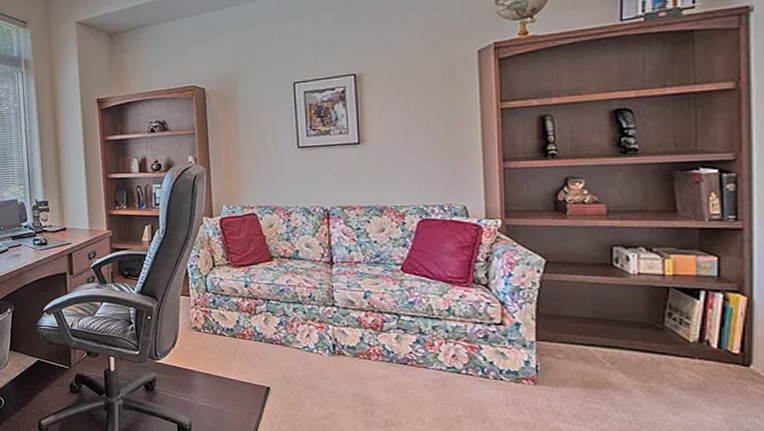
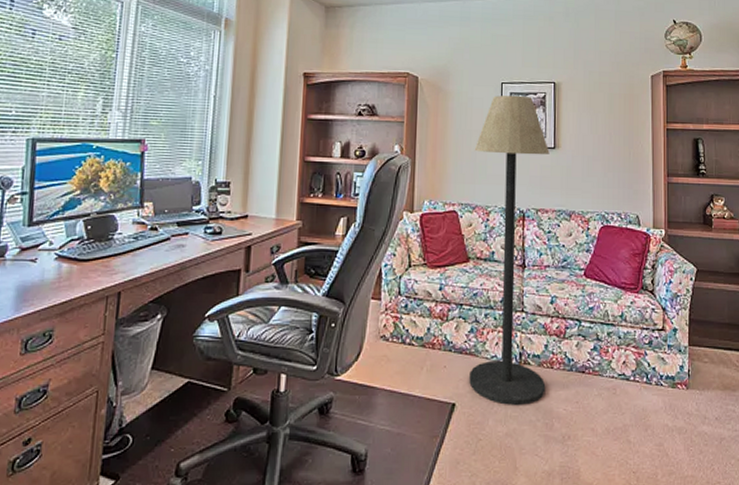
floor lamp: none [269,92,364,392] -> present [469,95,550,405]

